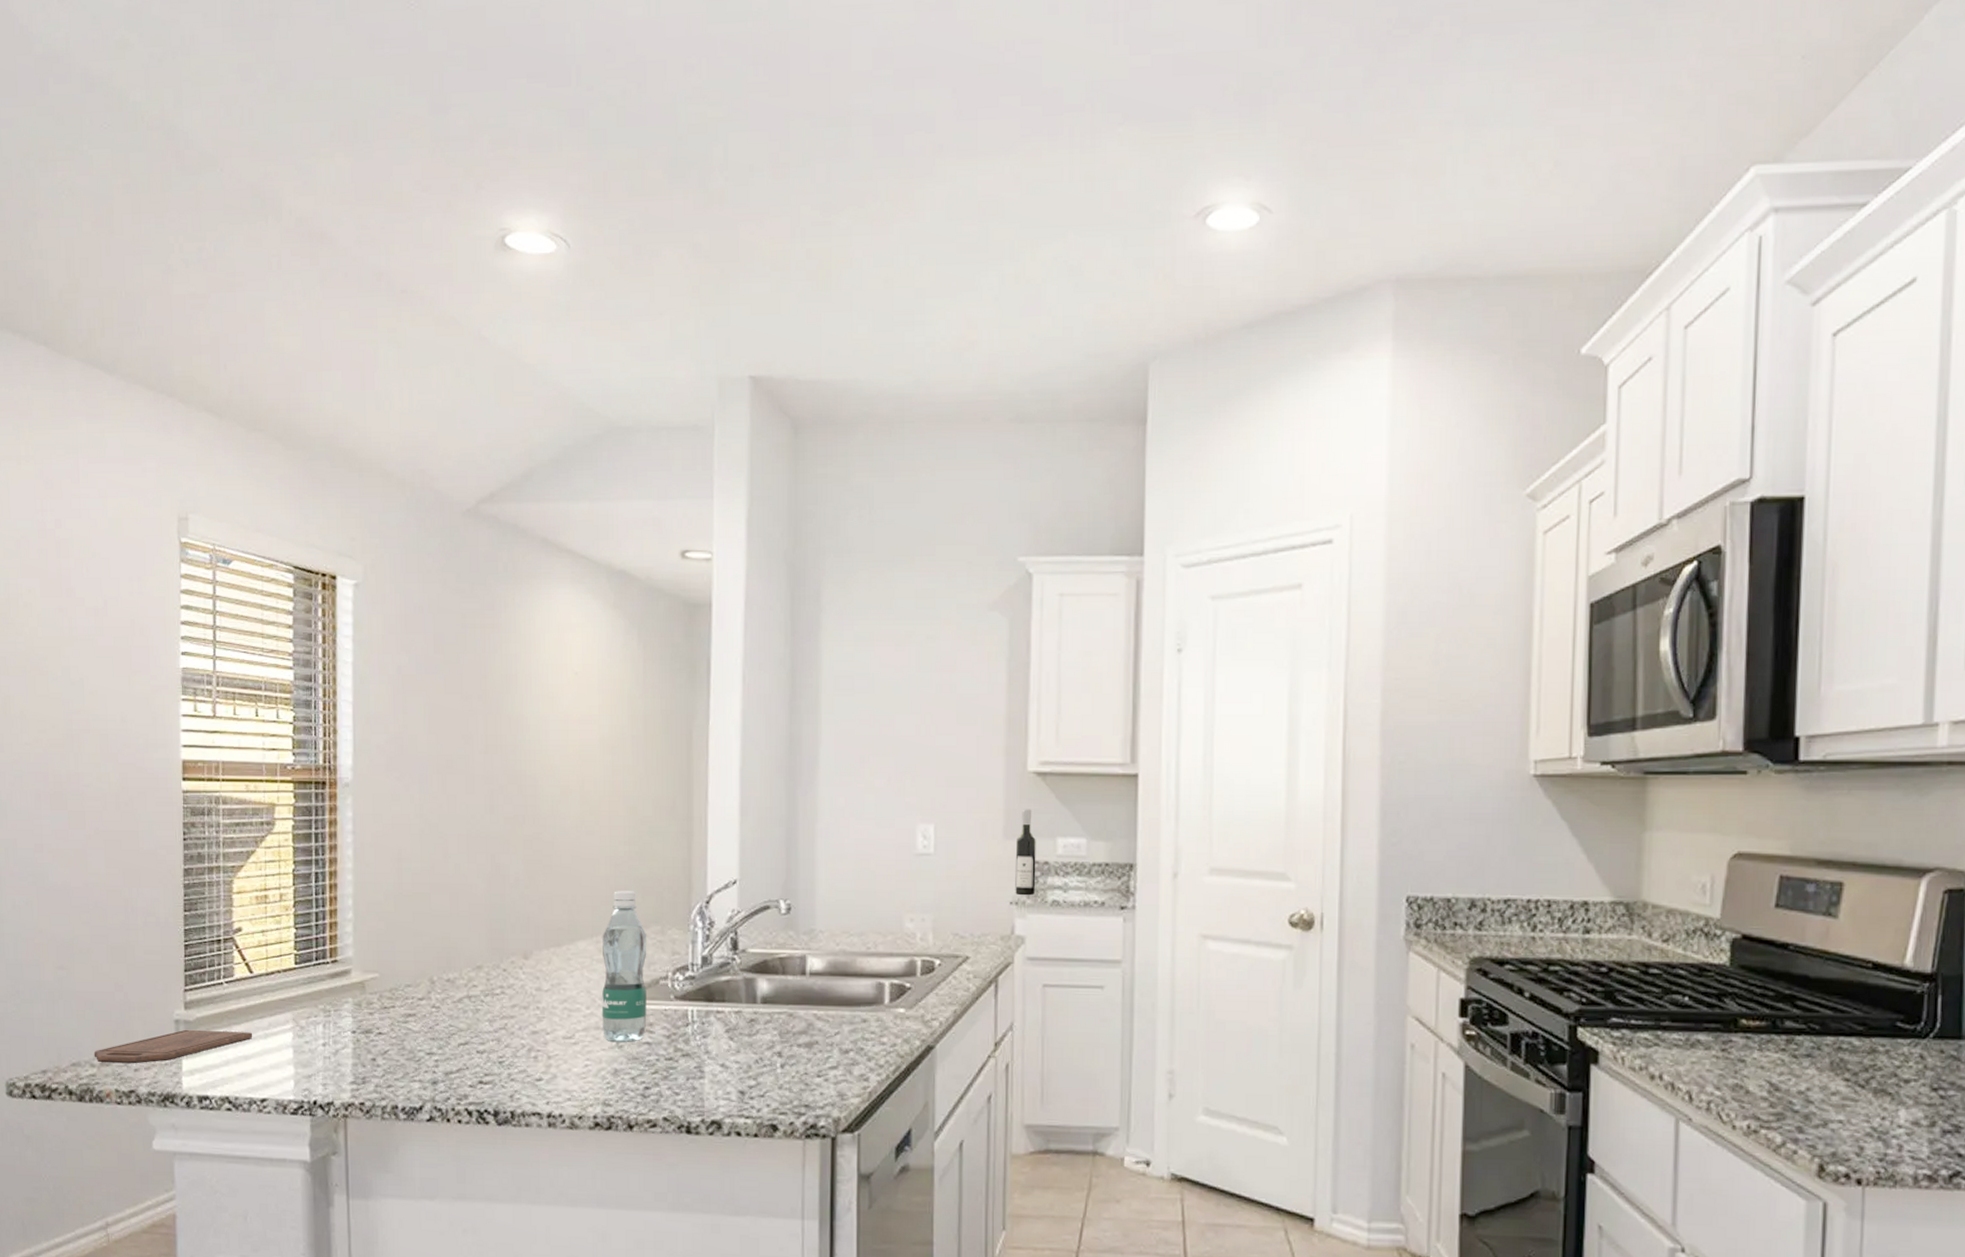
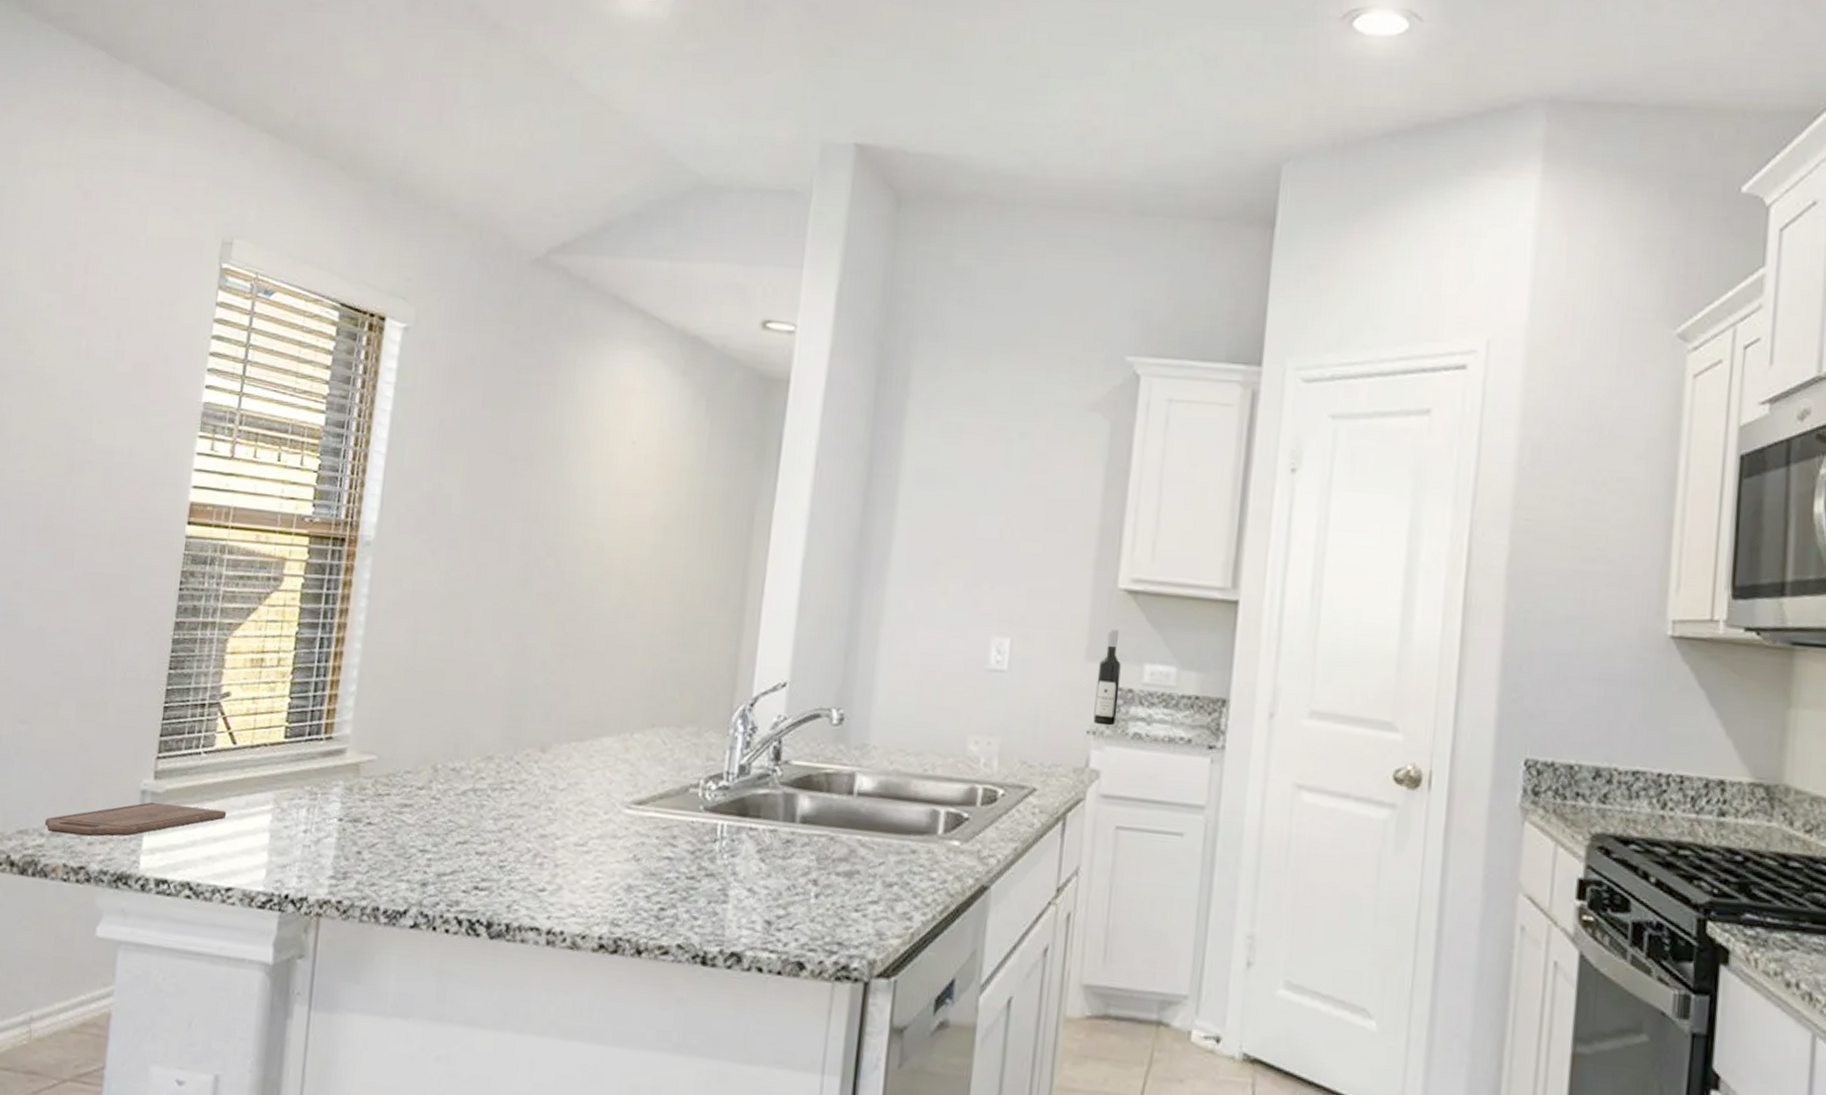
bottle: present [601,891,647,1042] -> none [619,684,681,856]

